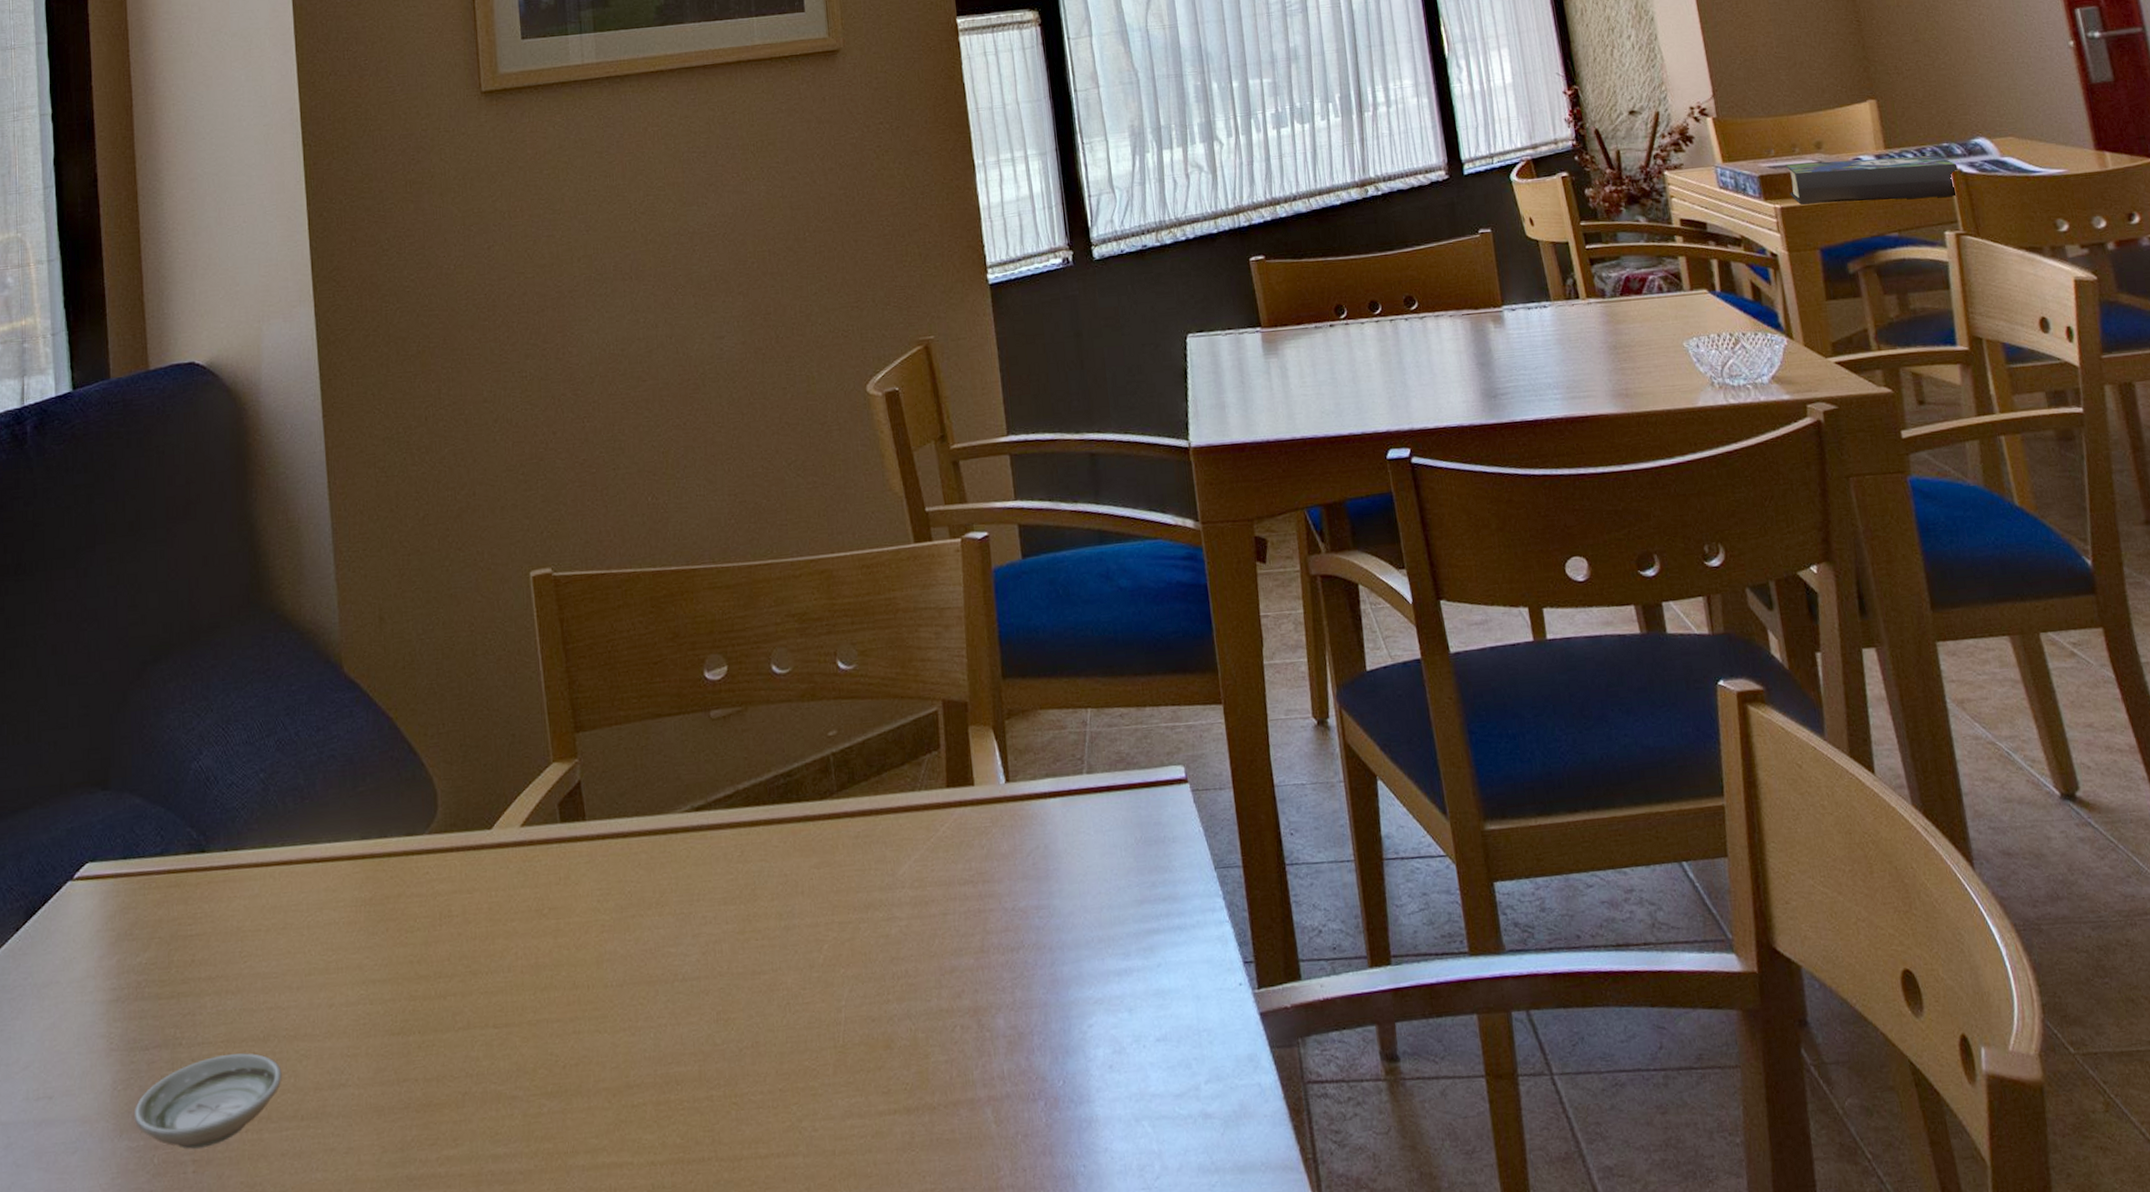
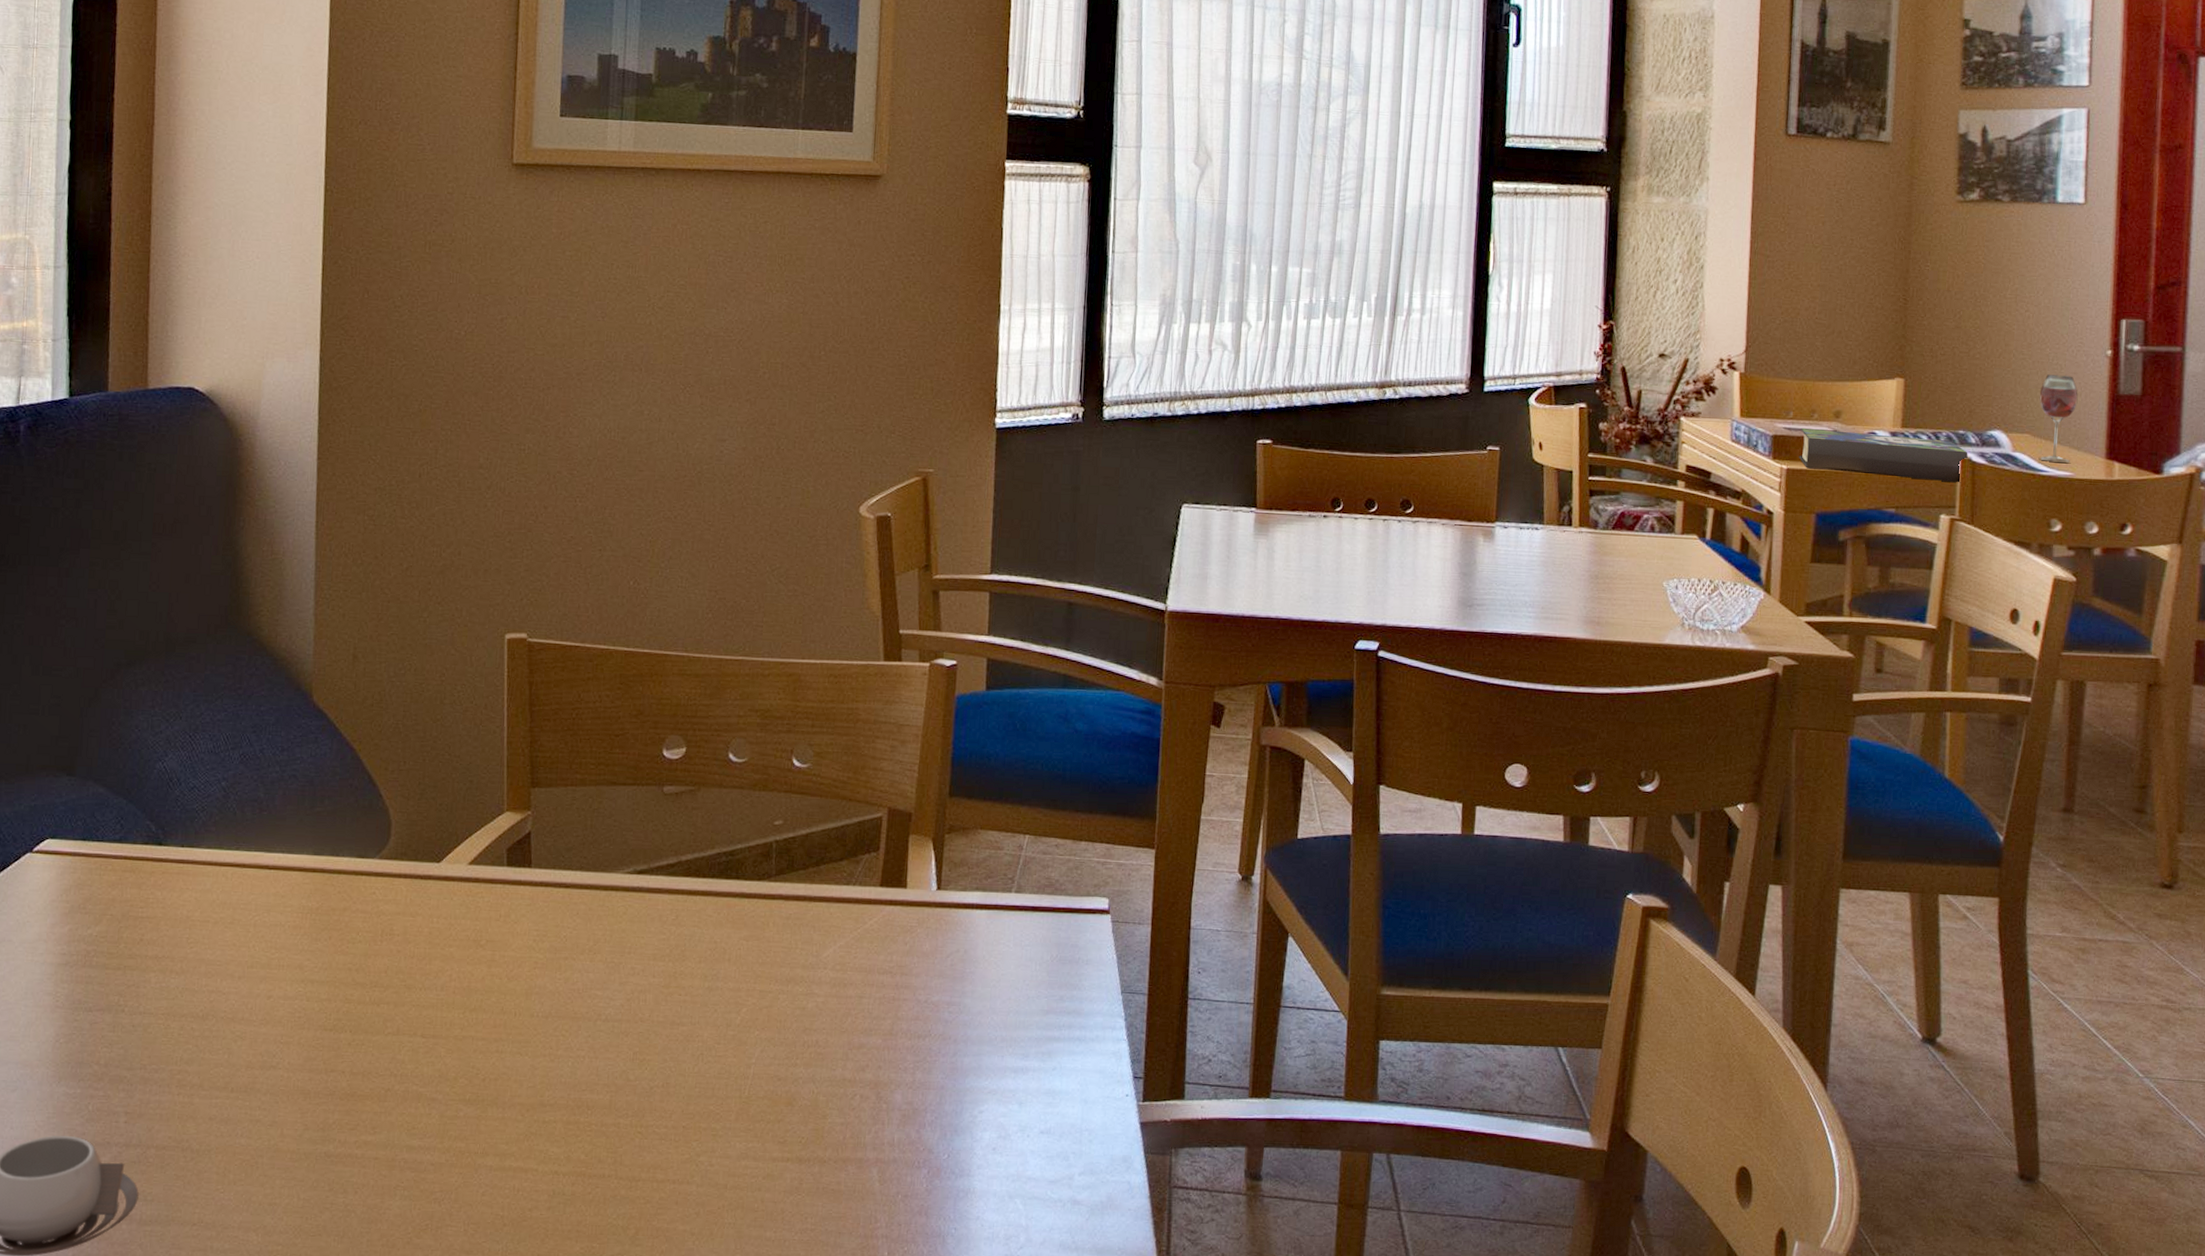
saucer: present [133,1052,282,1149] -> none [73,1025,217,1103]
wineglass: none [2012,72,2061,162] -> present [2038,374,2078,463]

